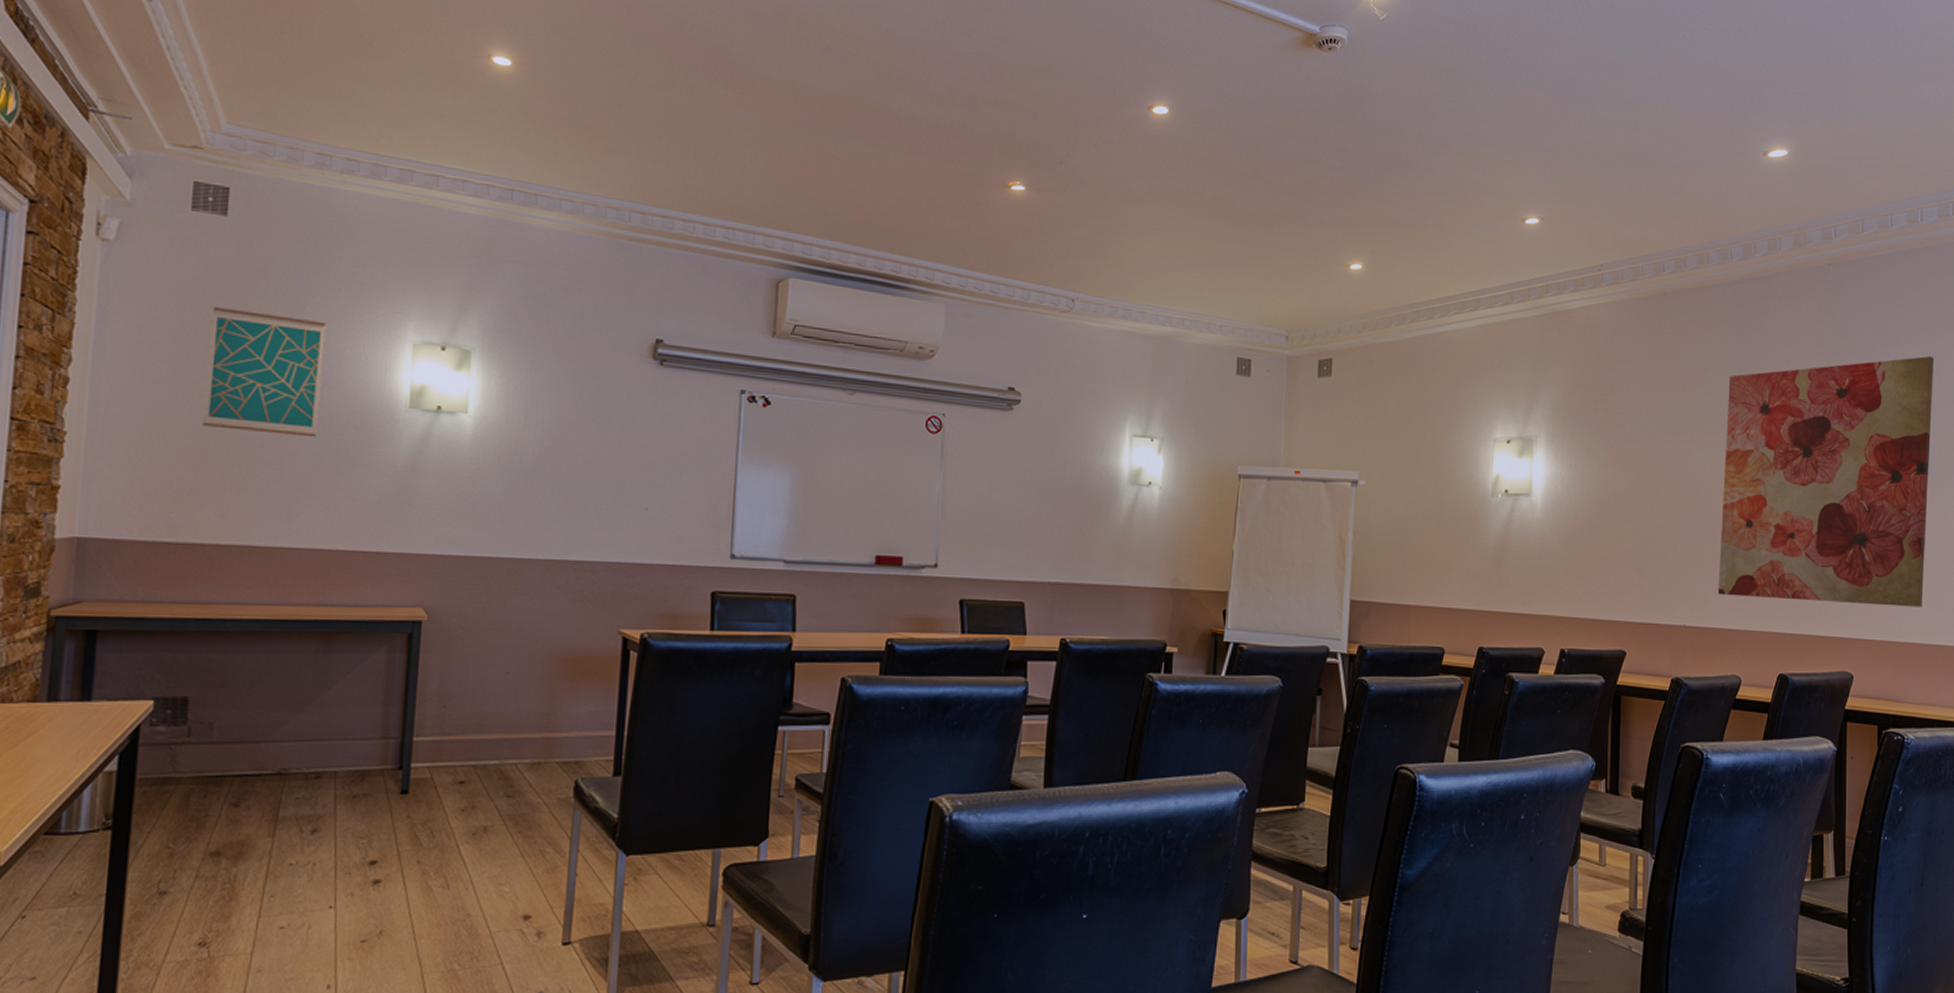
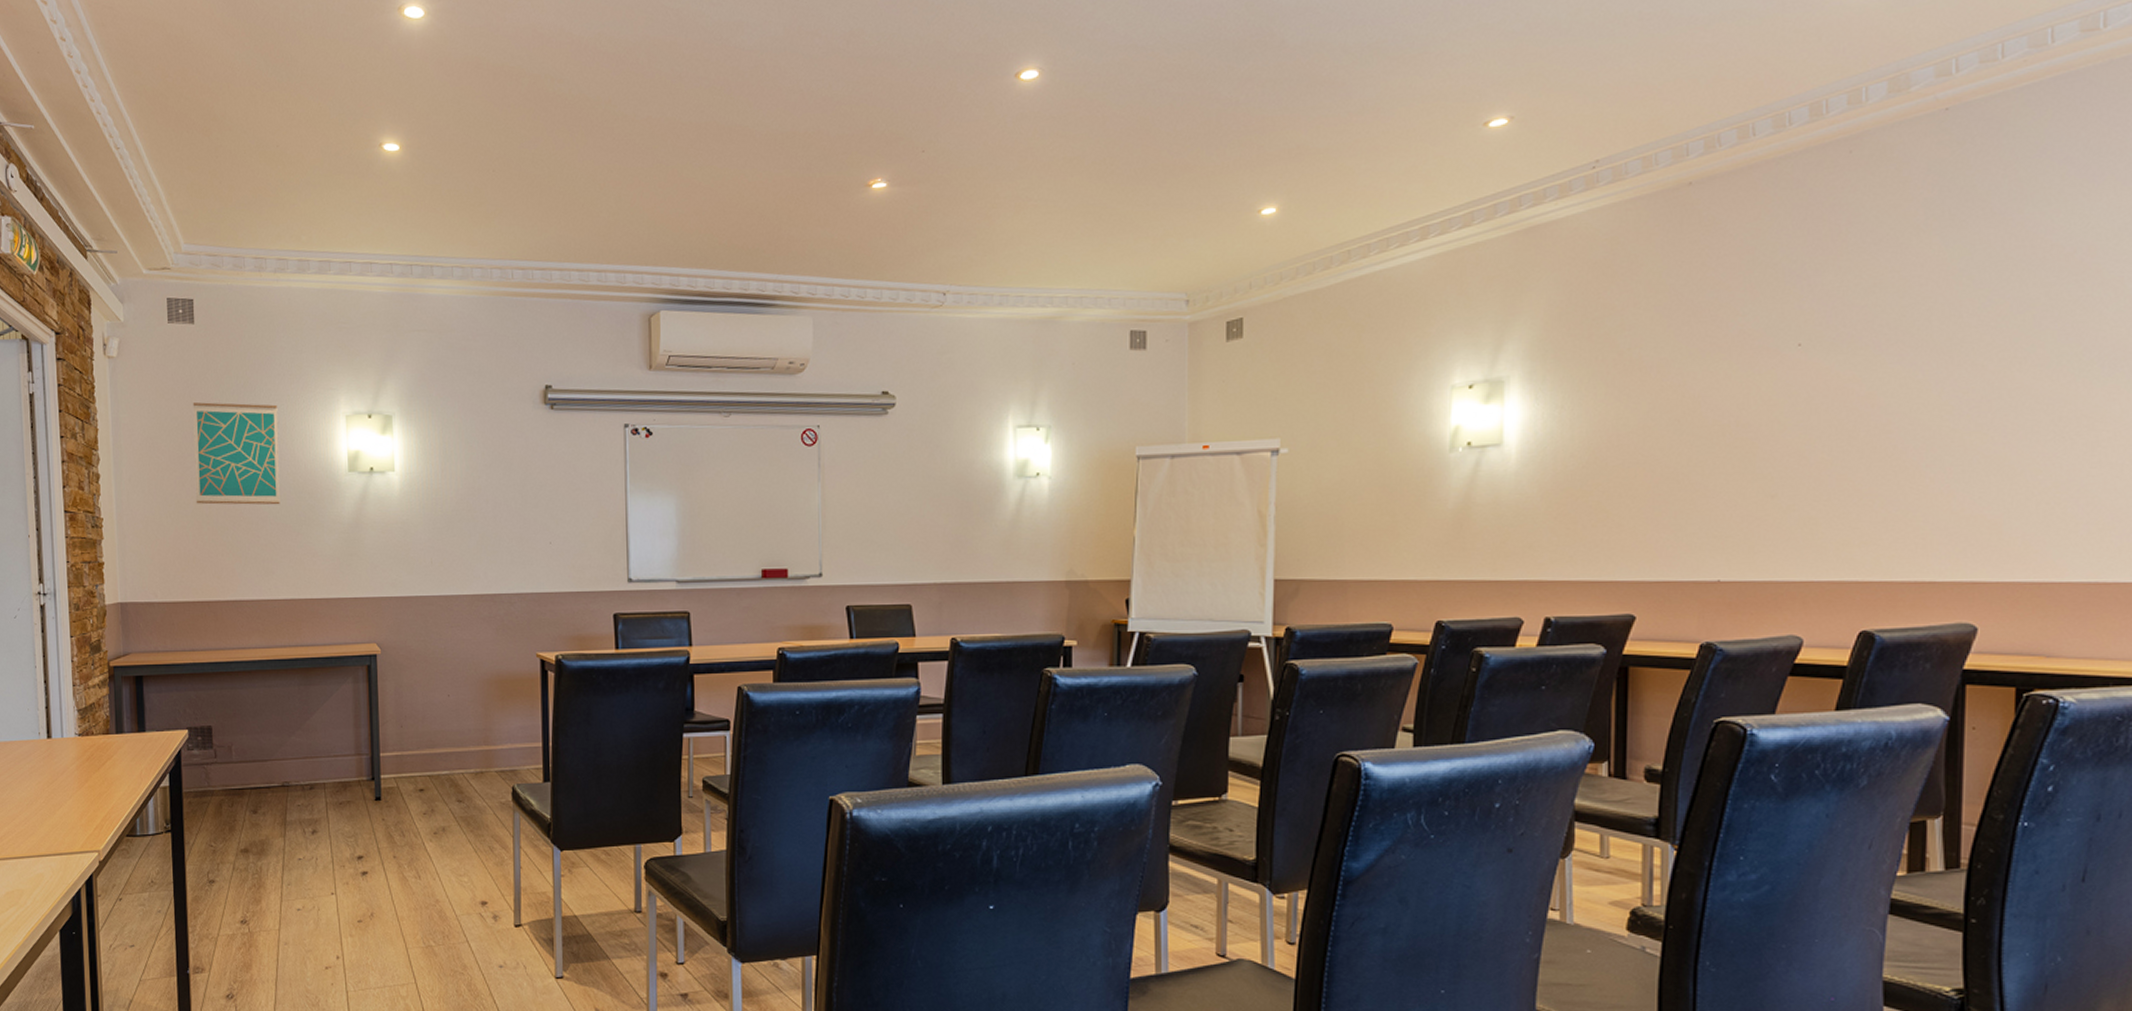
wall art: present [1718,355,1935,607] -> none [1768,207,2123,542]

